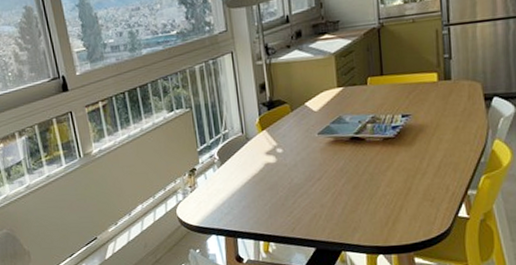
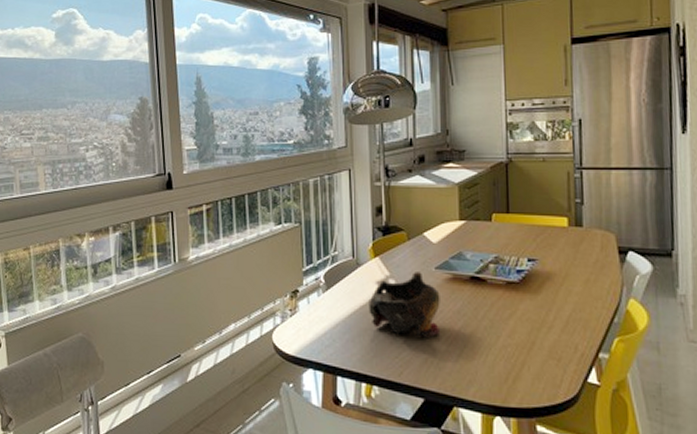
decorative bowl: none [260,139,325,197] -> present [368,272,440,338]

